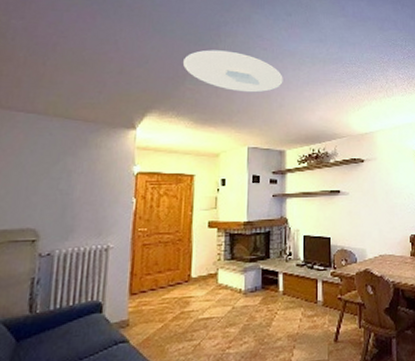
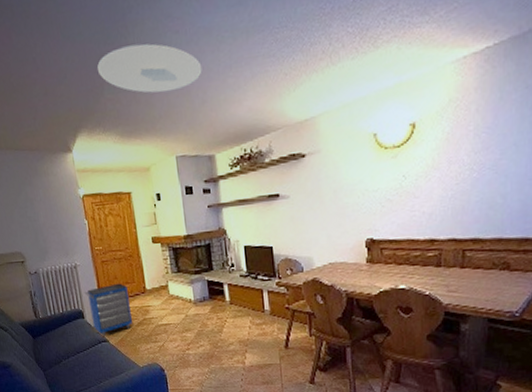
cabinet: none [110,270,168,337] -> present [84,283,132,337]

